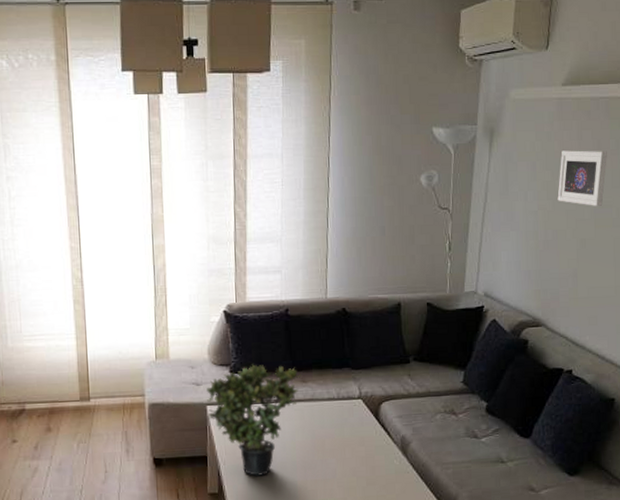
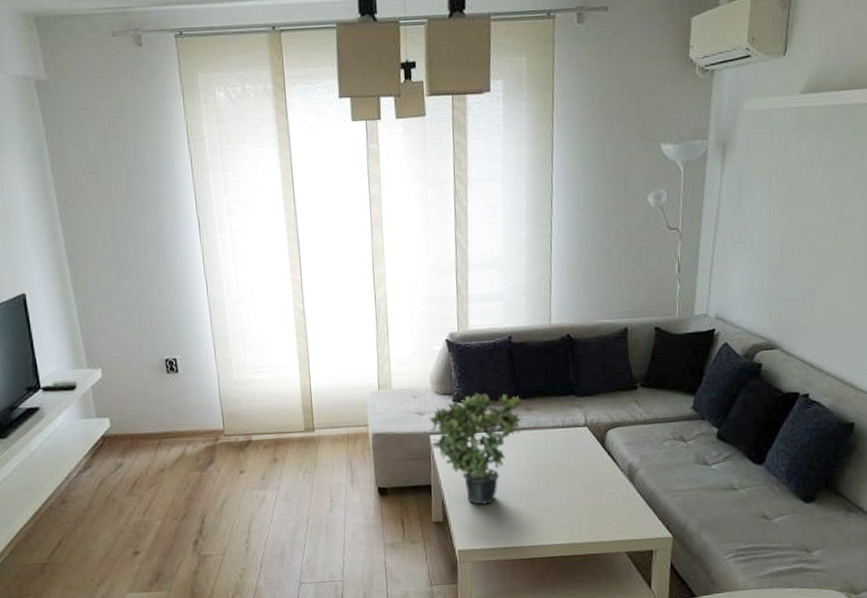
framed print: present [557,150,607,206] -> none [794,162,849,222]

